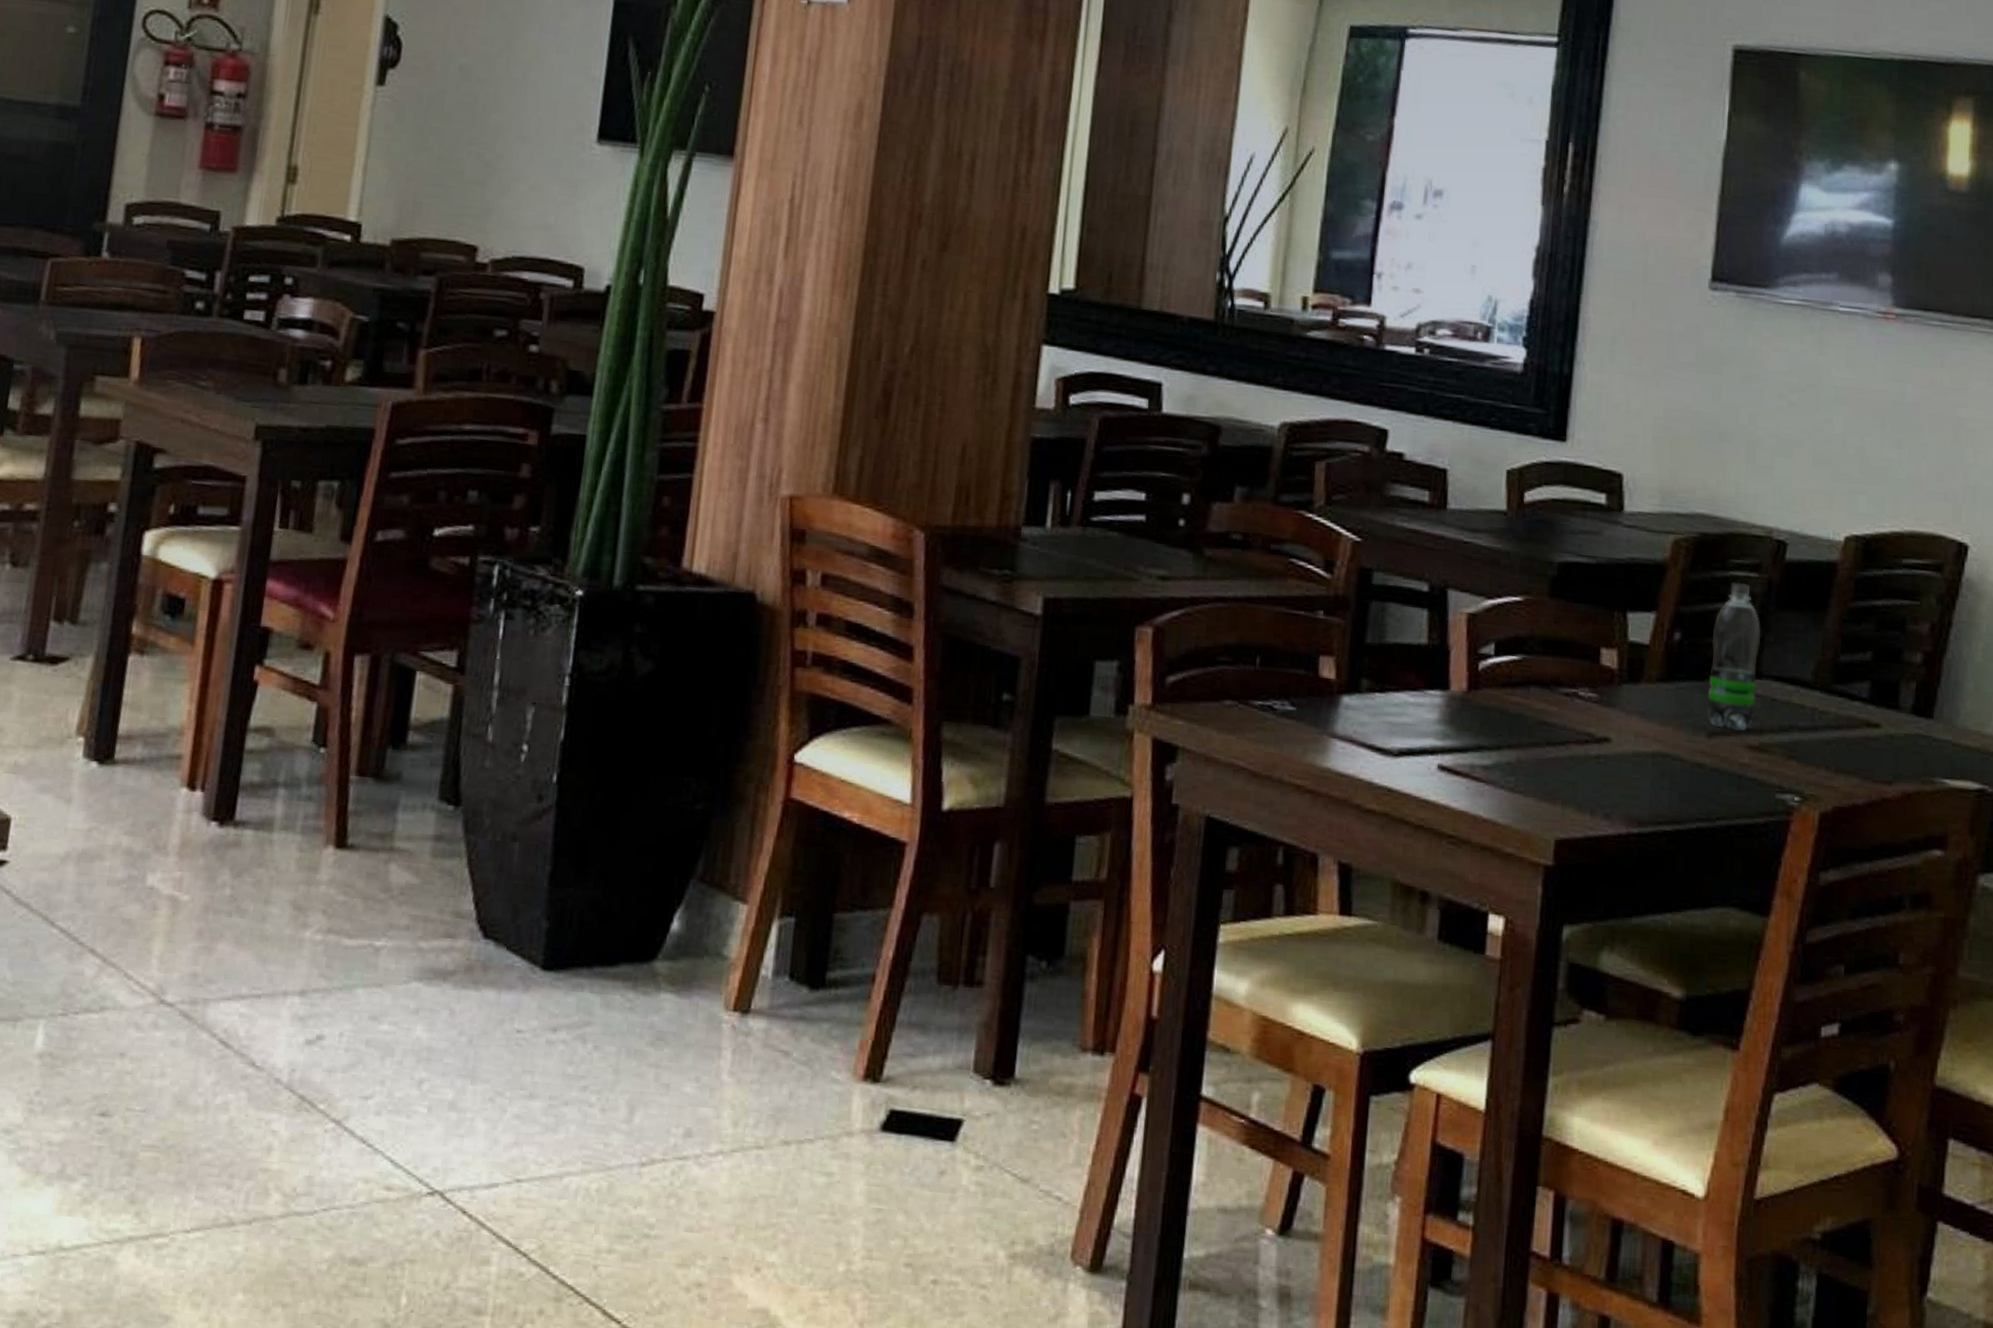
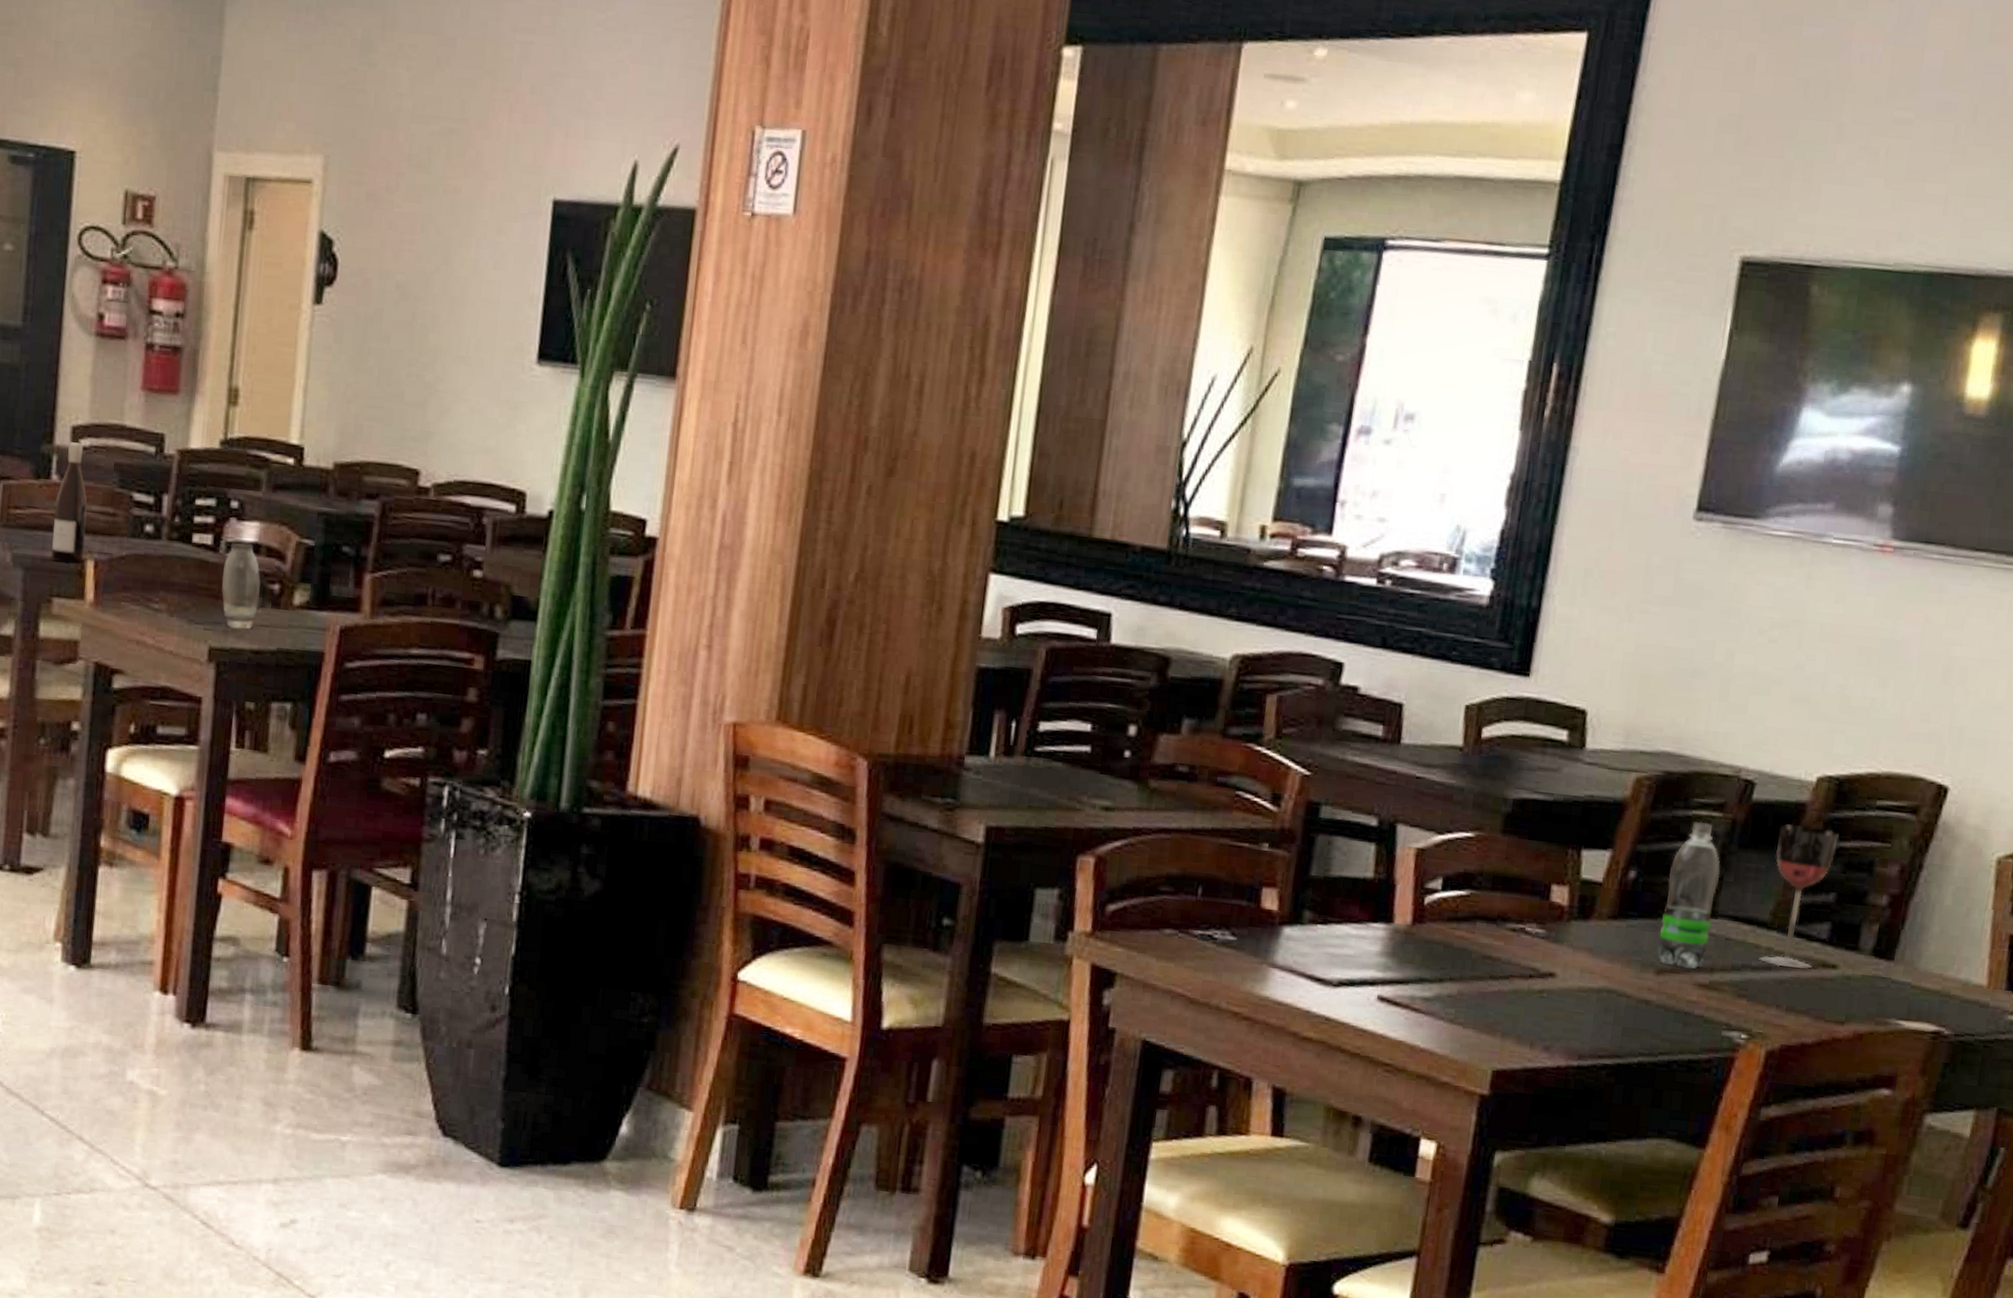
bottle: none [96,219,138,341] -> present [50,442,88,563]
vase: none [271,319,312,407] -> present [221,543,261,630]
wineglass: none [1805,583,1870,730] -> present [1759,824,1839,970]

